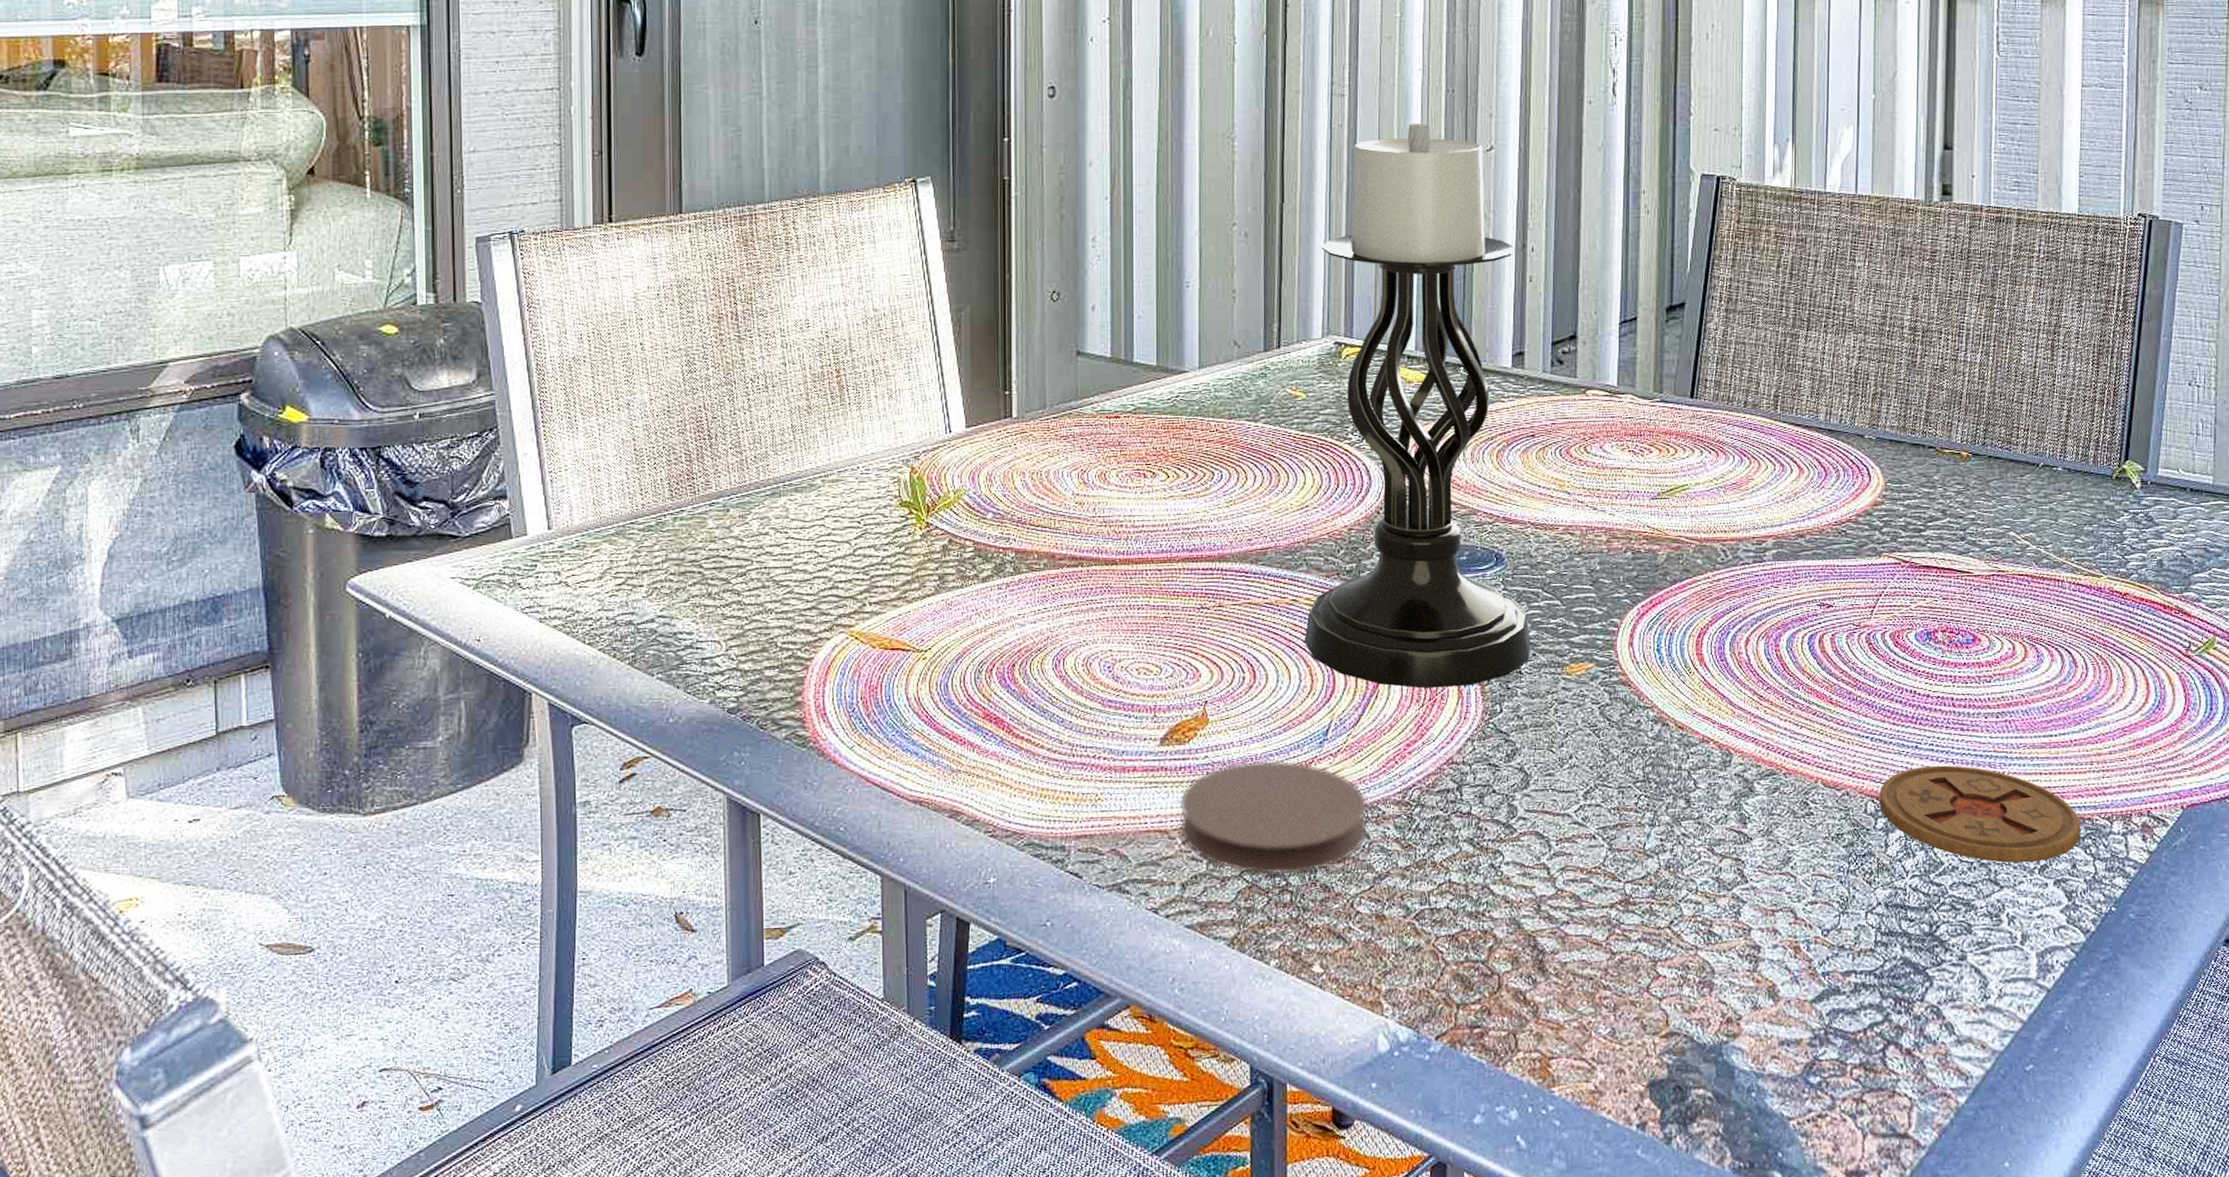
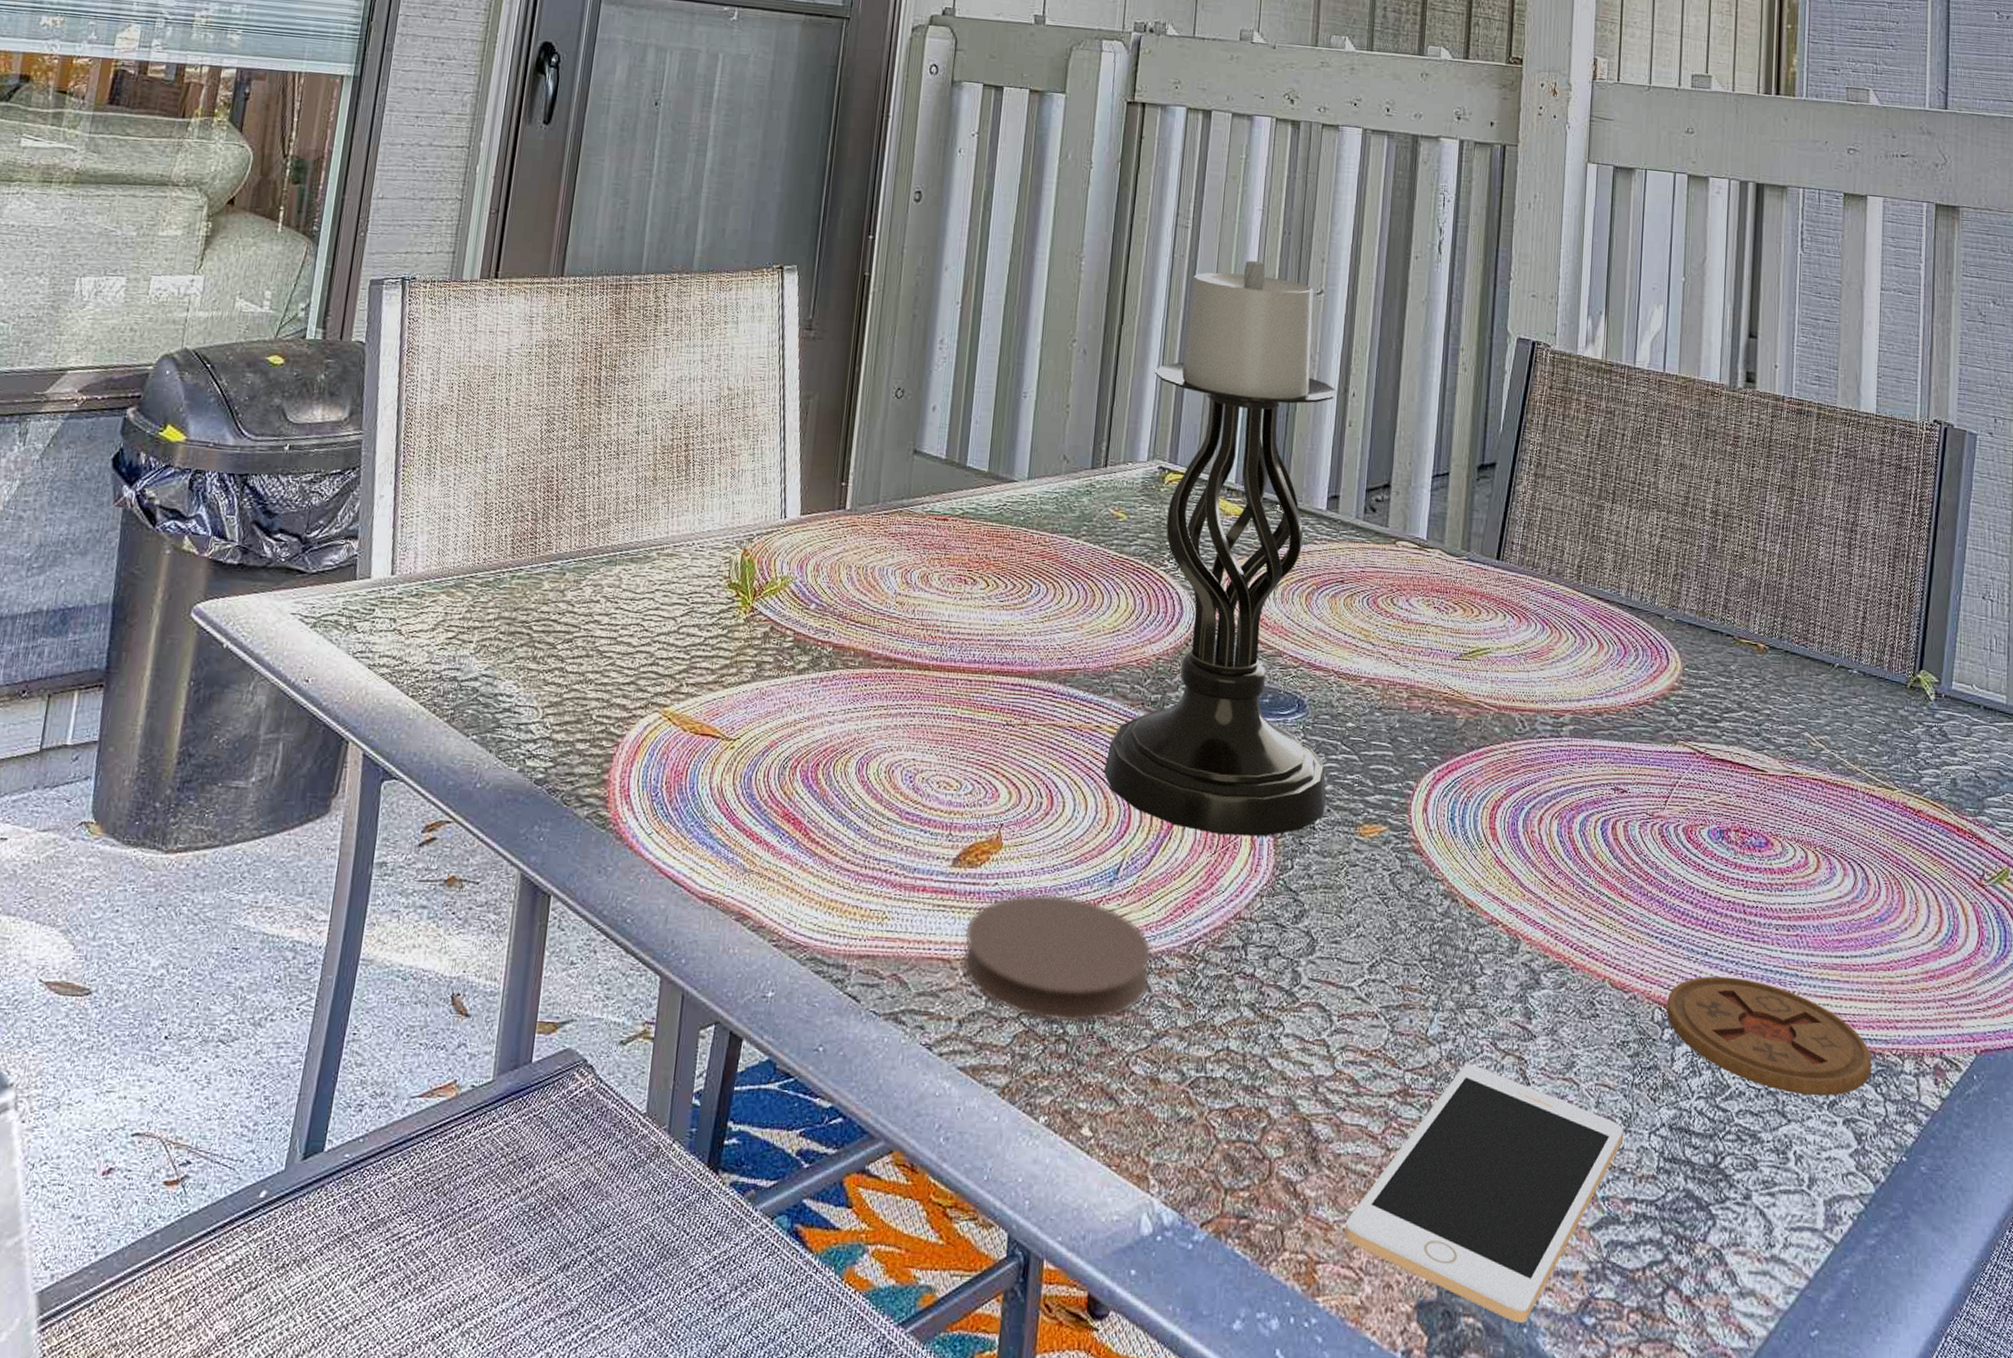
cell phone: none [1575,870,1842,1089] -> present [1344,1064,1624,1323]

